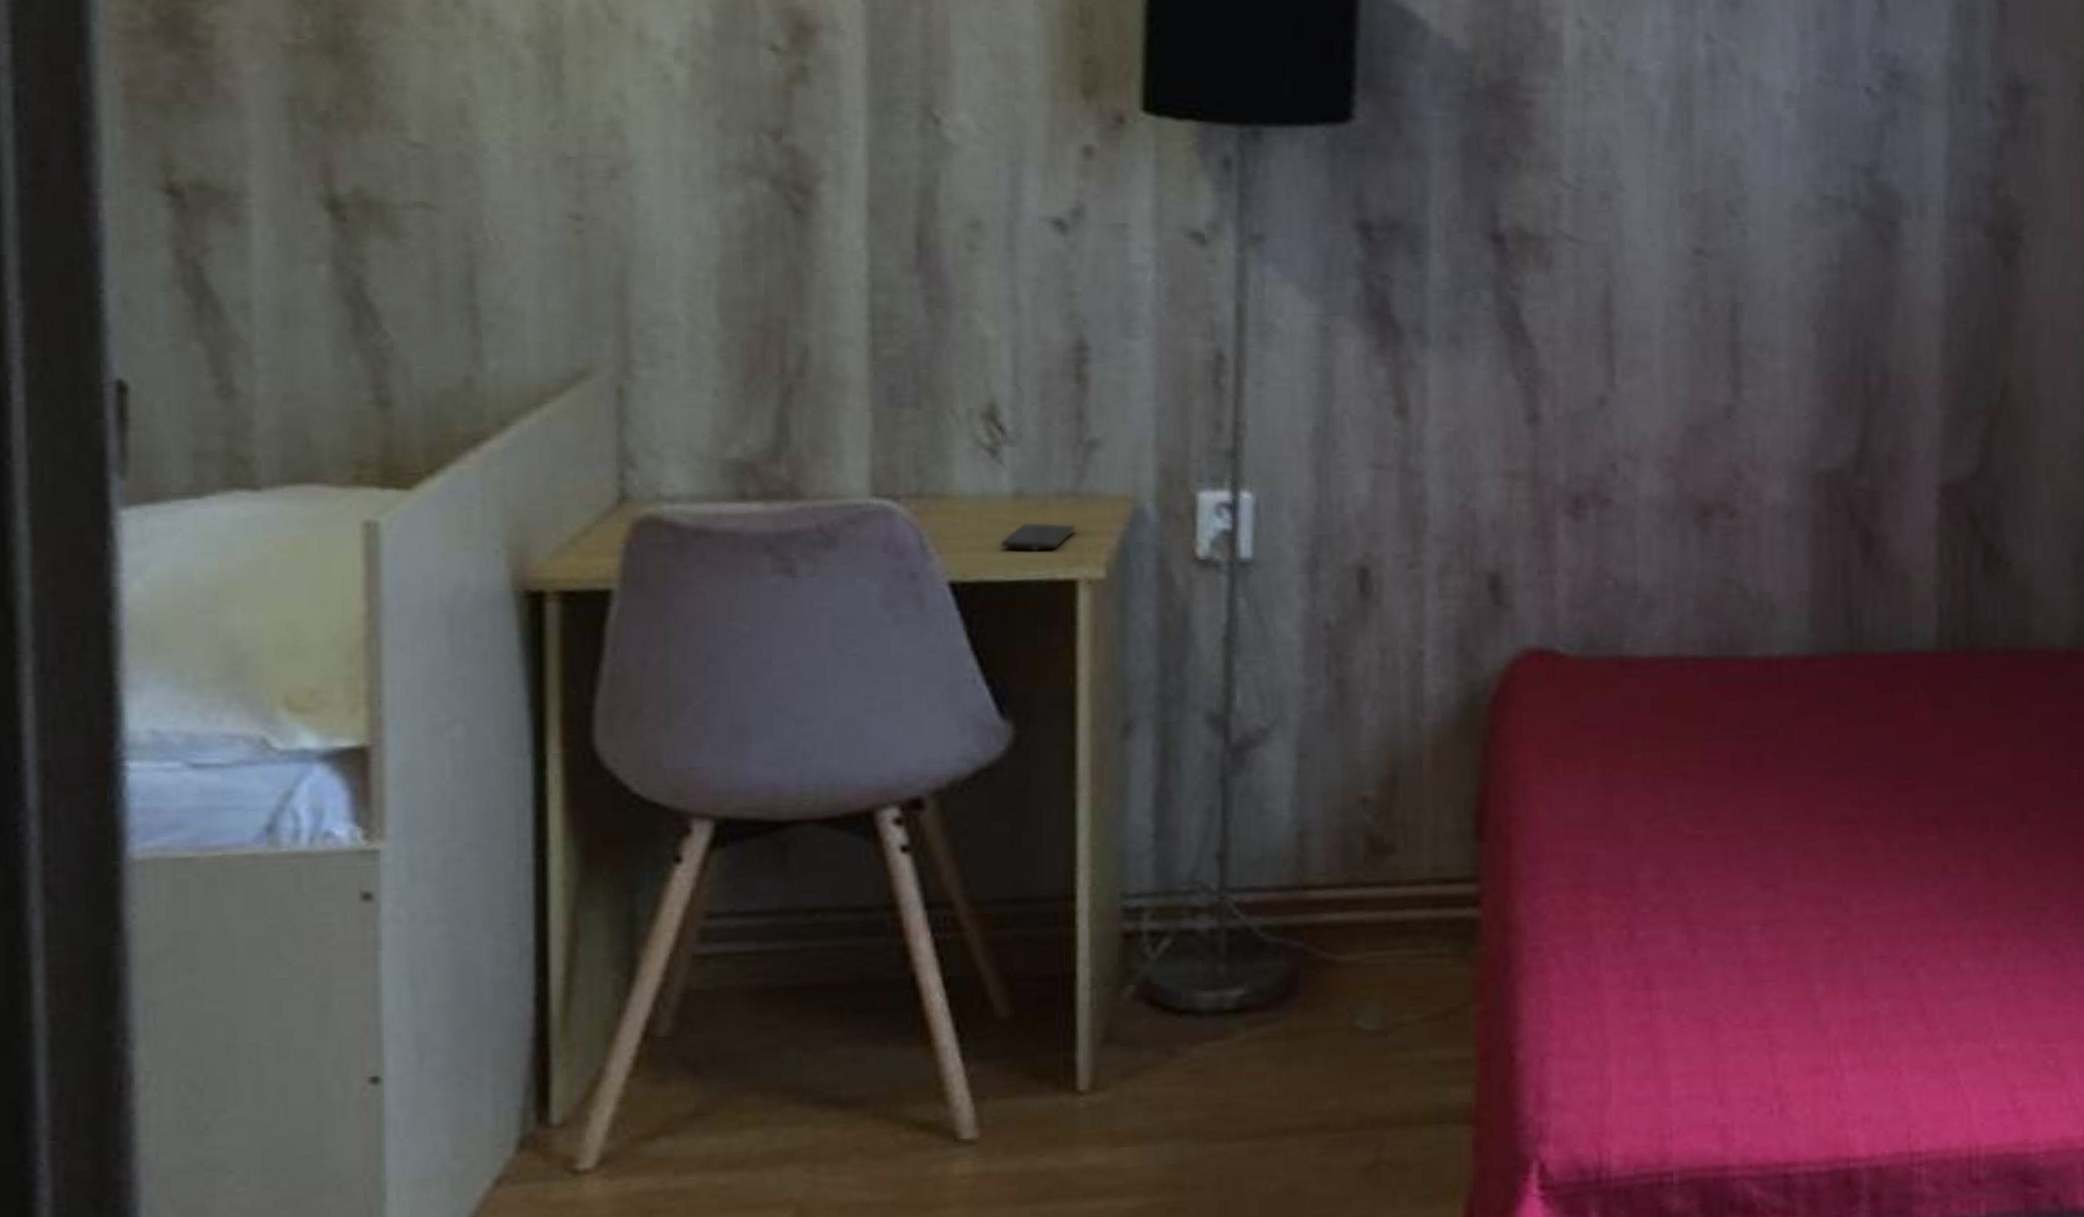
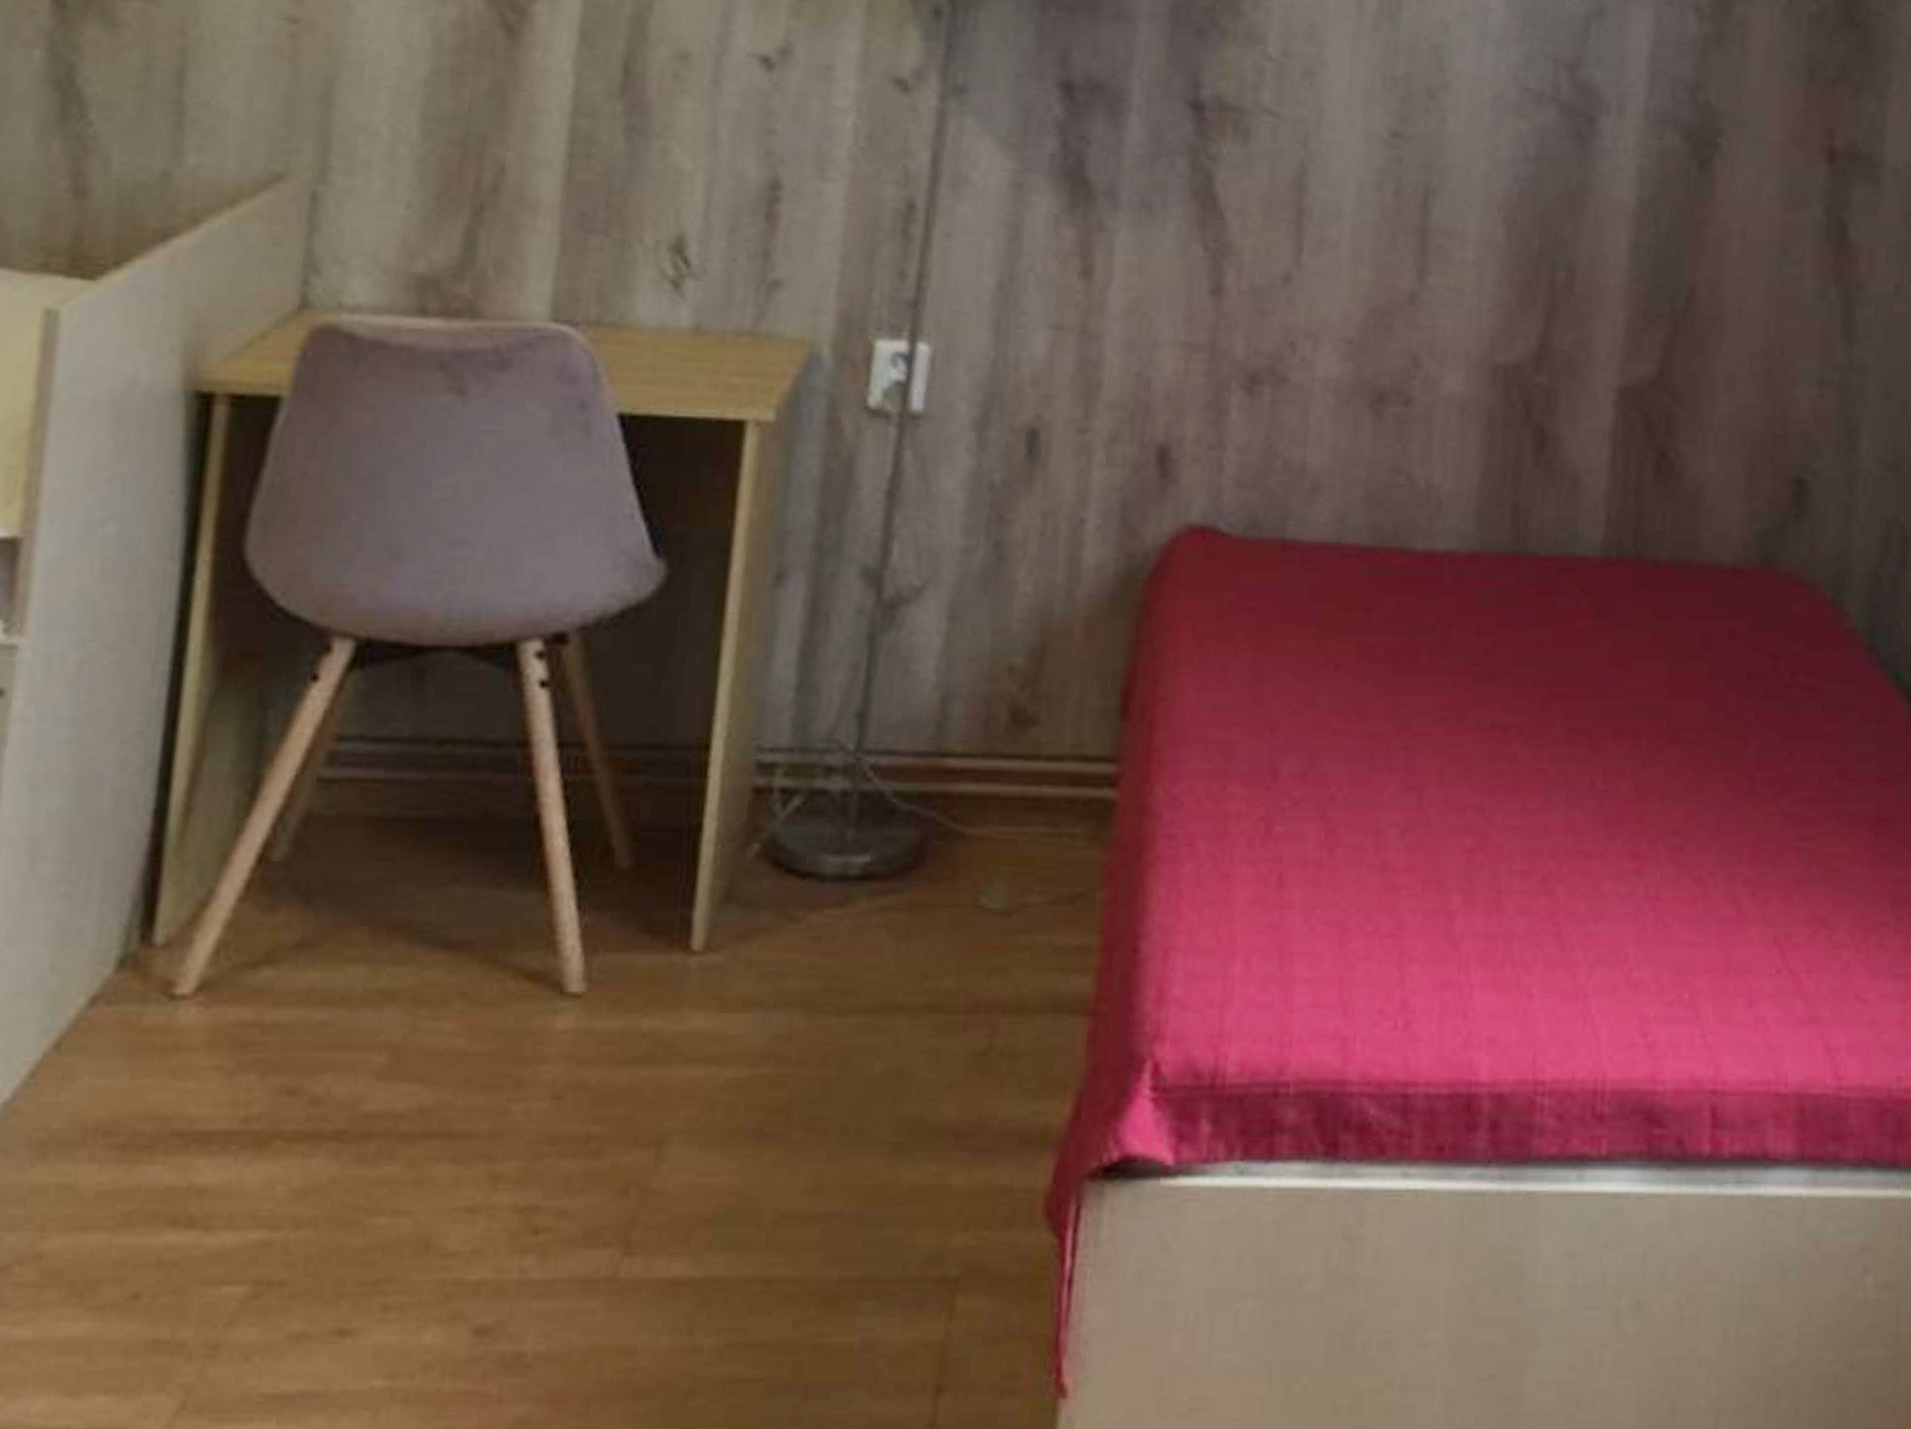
smartphone: present [1000,522,1077,551] -> none [673,358,751,388]

